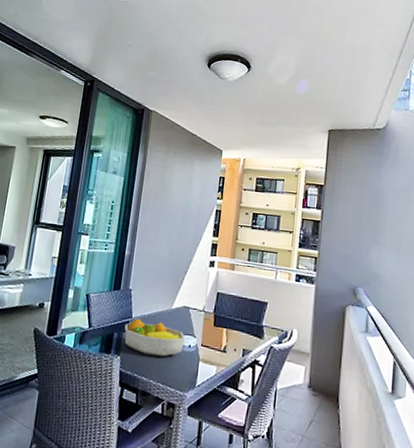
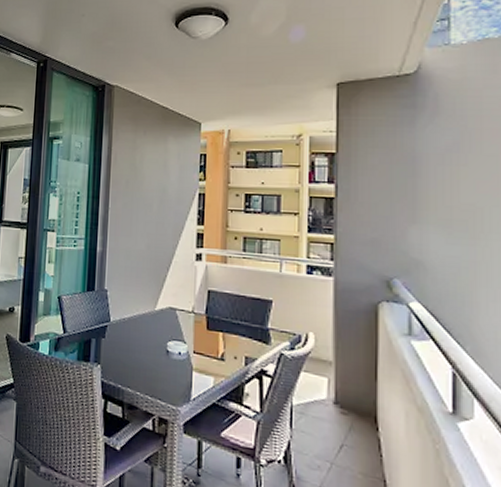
fruit bowl: present [124,318,185,357] -> none [103,322,174,366]

